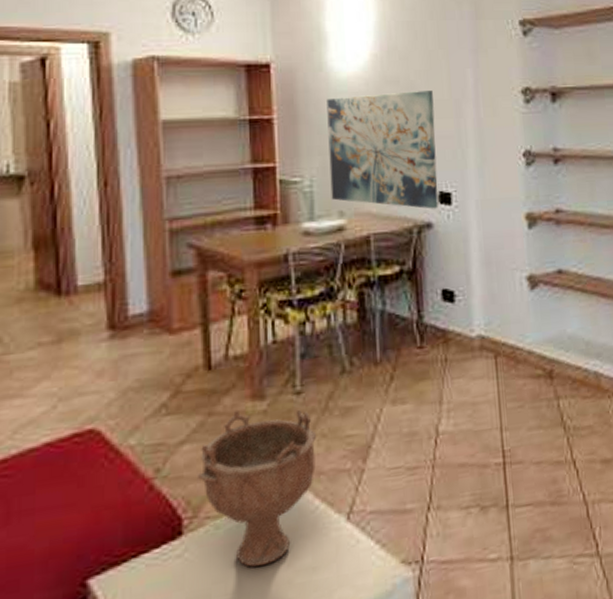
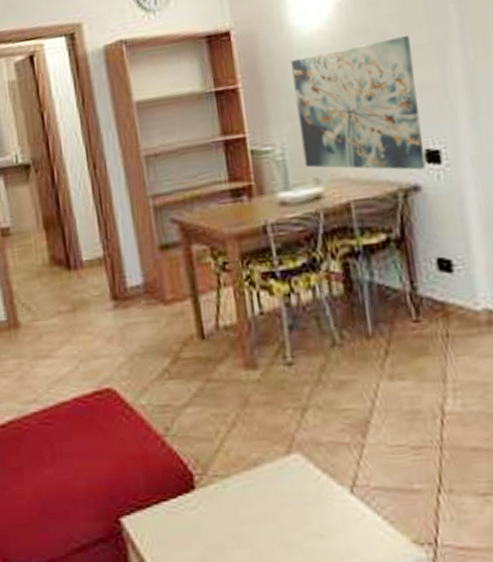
decorative bowl: present [198,409,317,567] -> none [203,377,314,526]

